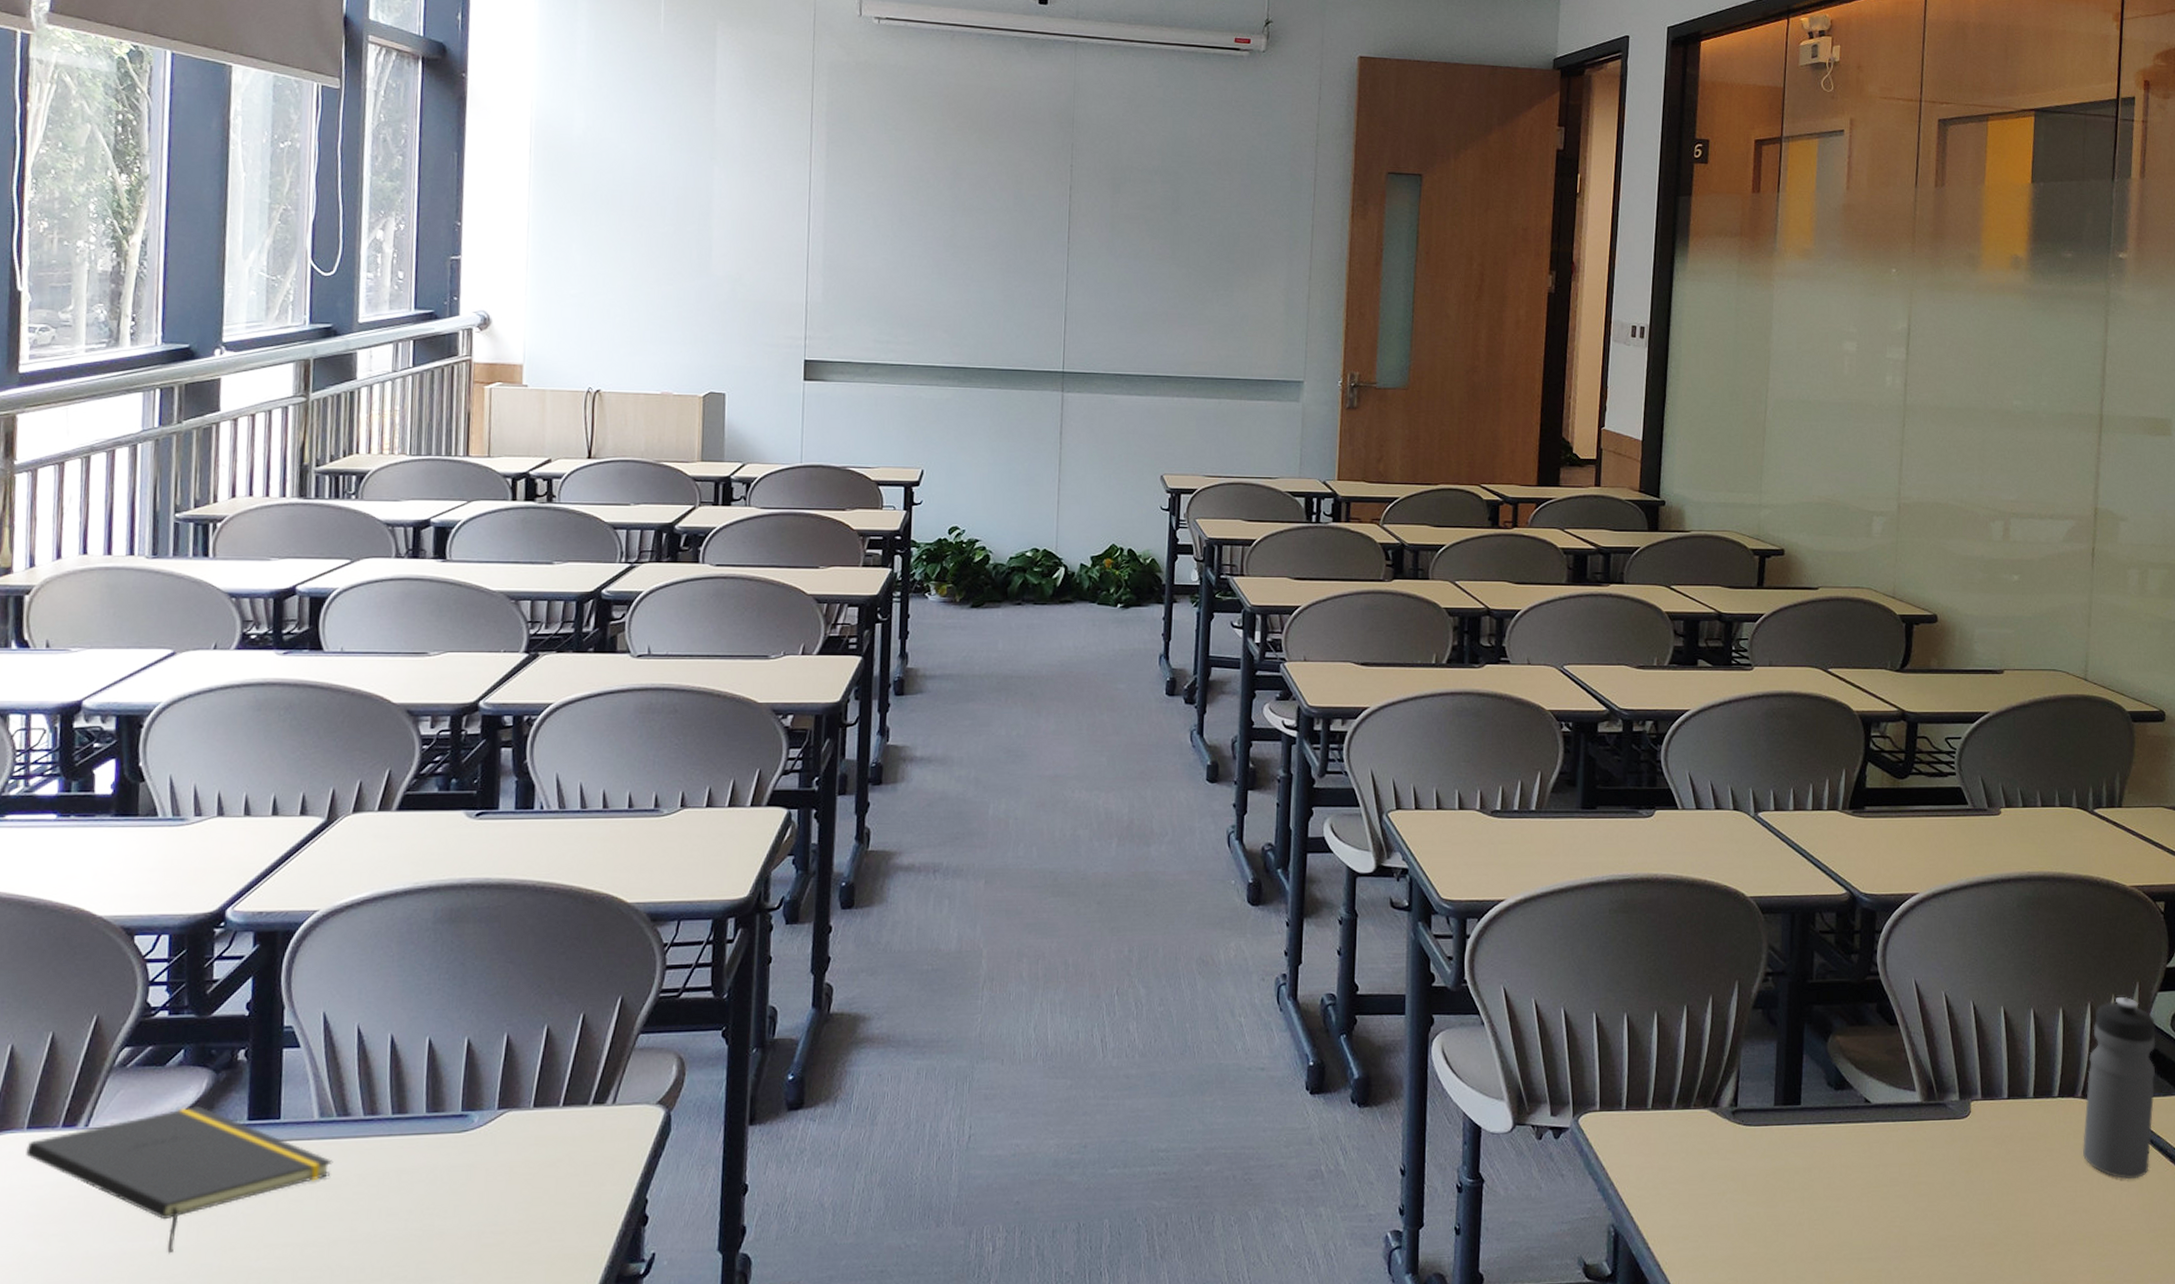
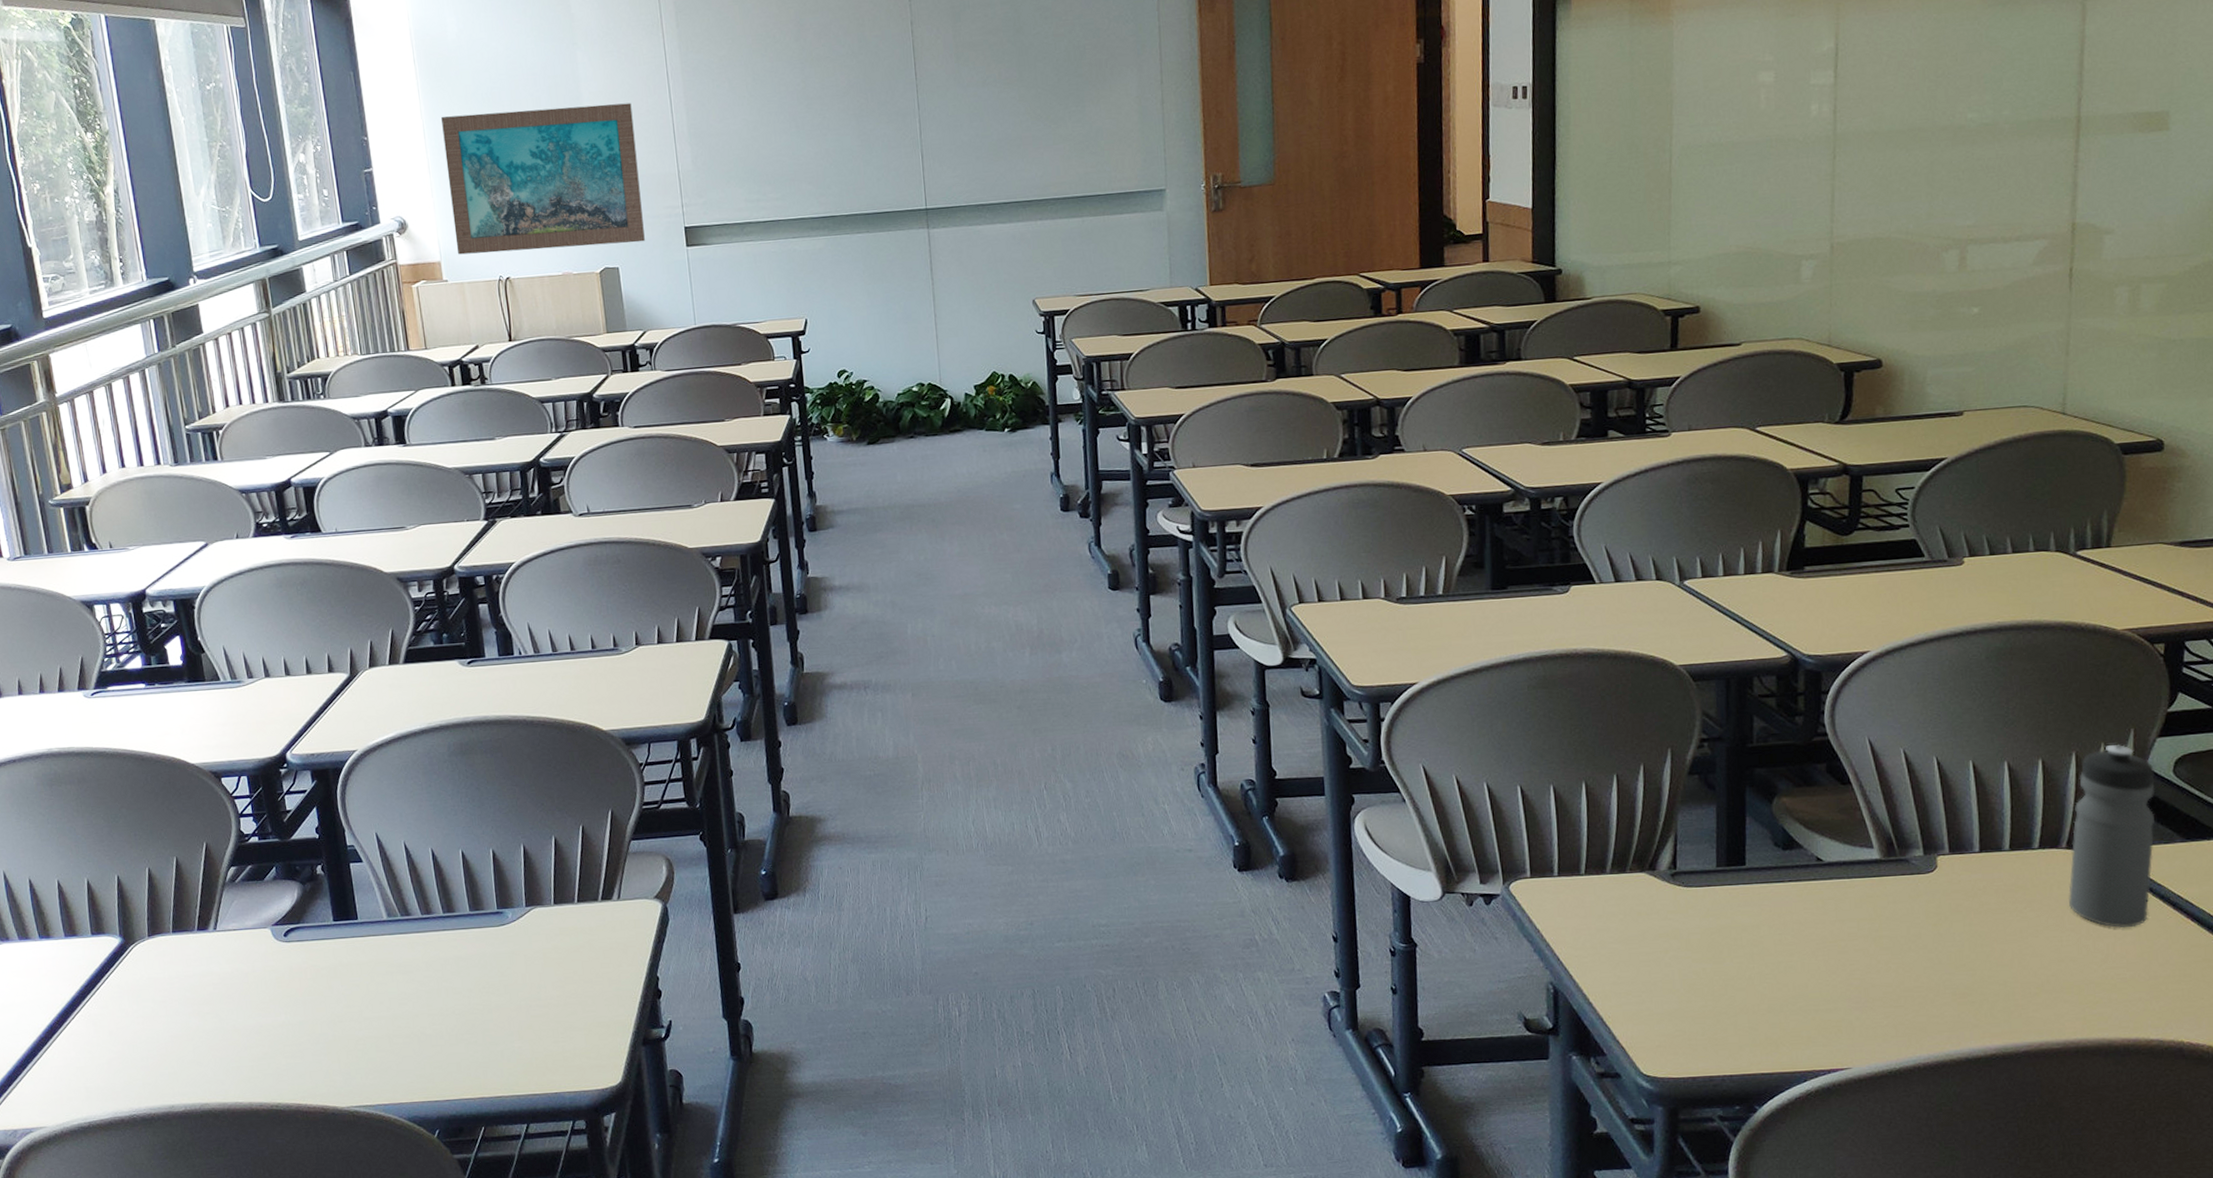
notepad: present [26,1106,333,1254] -> none [175,911,405,1027]
wall art: none [544,212,766,370] -> present [441,102,645,255]

